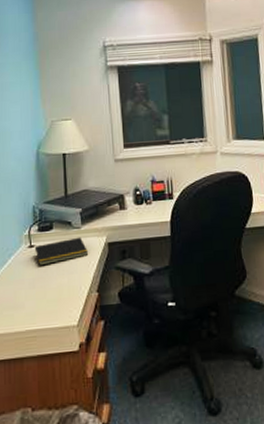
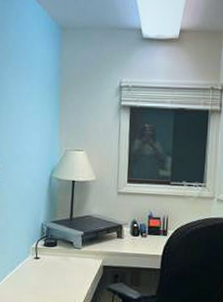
notepad: present [34,237,89,266] -> none [39,256,86,277]

